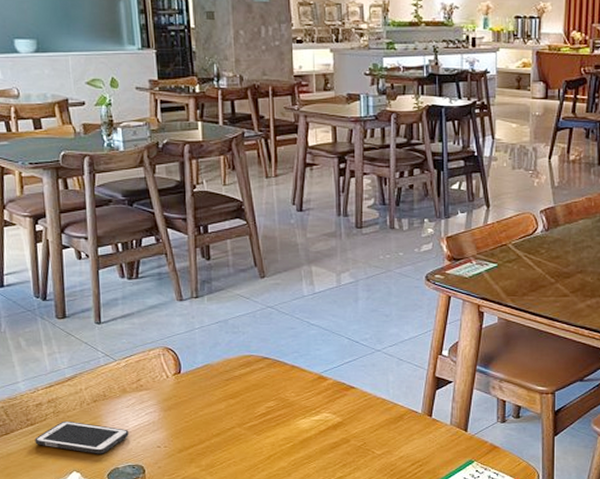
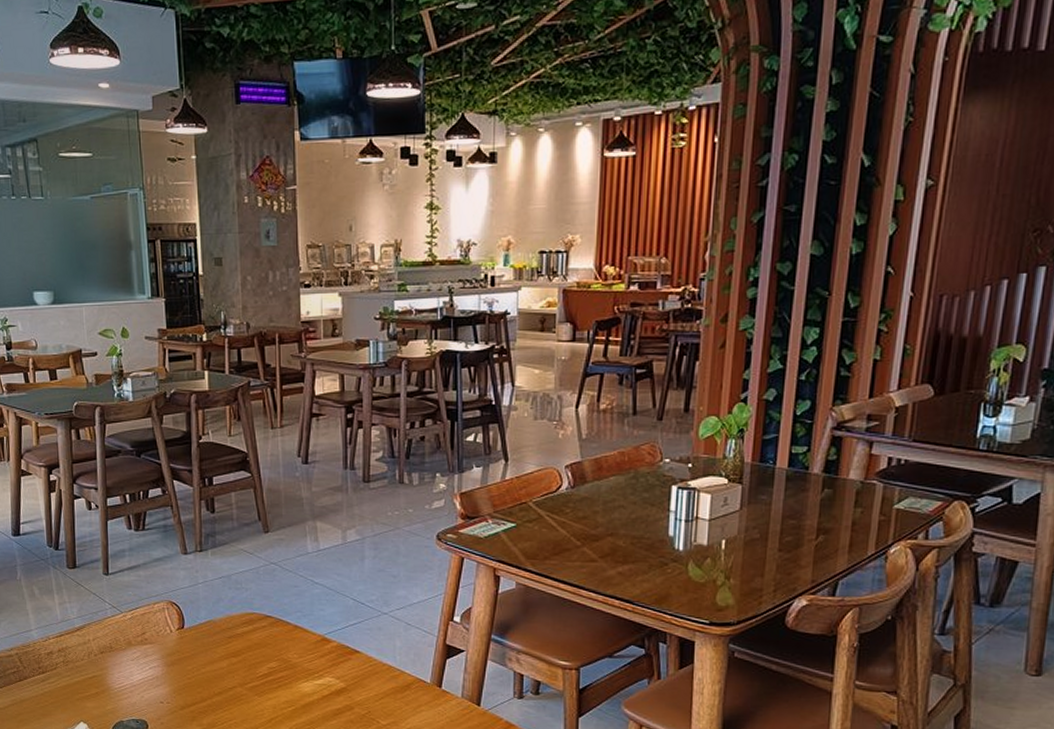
cell phone: present [34,420,129,454] -> none [45,670,133,706]

